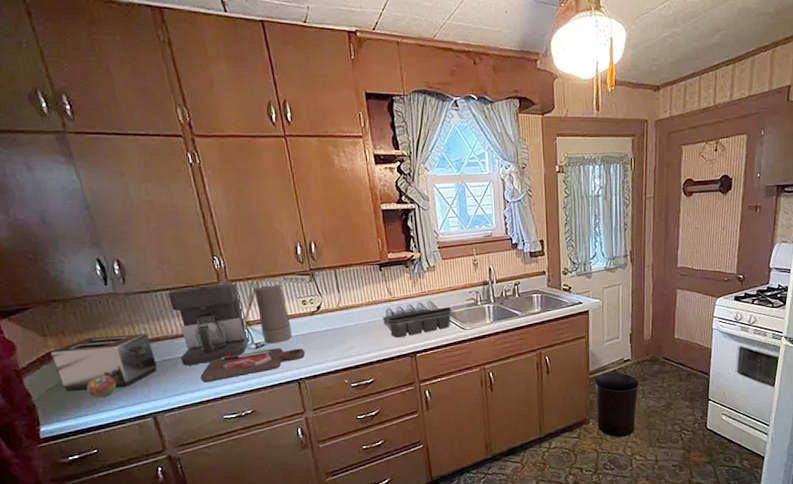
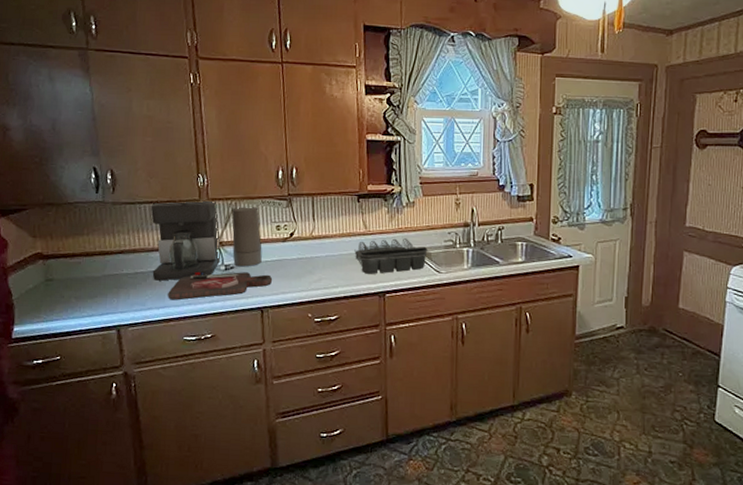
toaster: present [51,333,157,391] -> none [36,243,130,295]
fruit: present [87,375,117,398] -> none [62,281,90,304]
waste bin: present [595,372,640,437] -> none [581,339,634,417]

